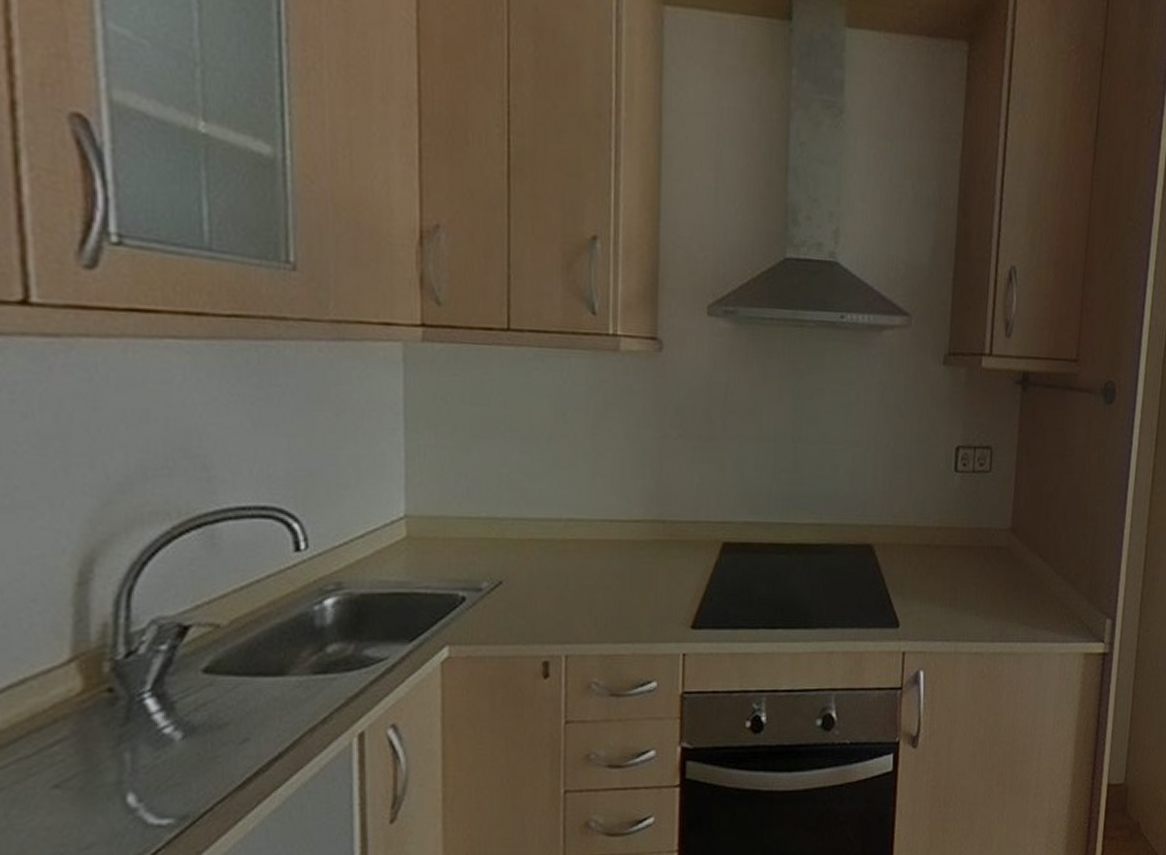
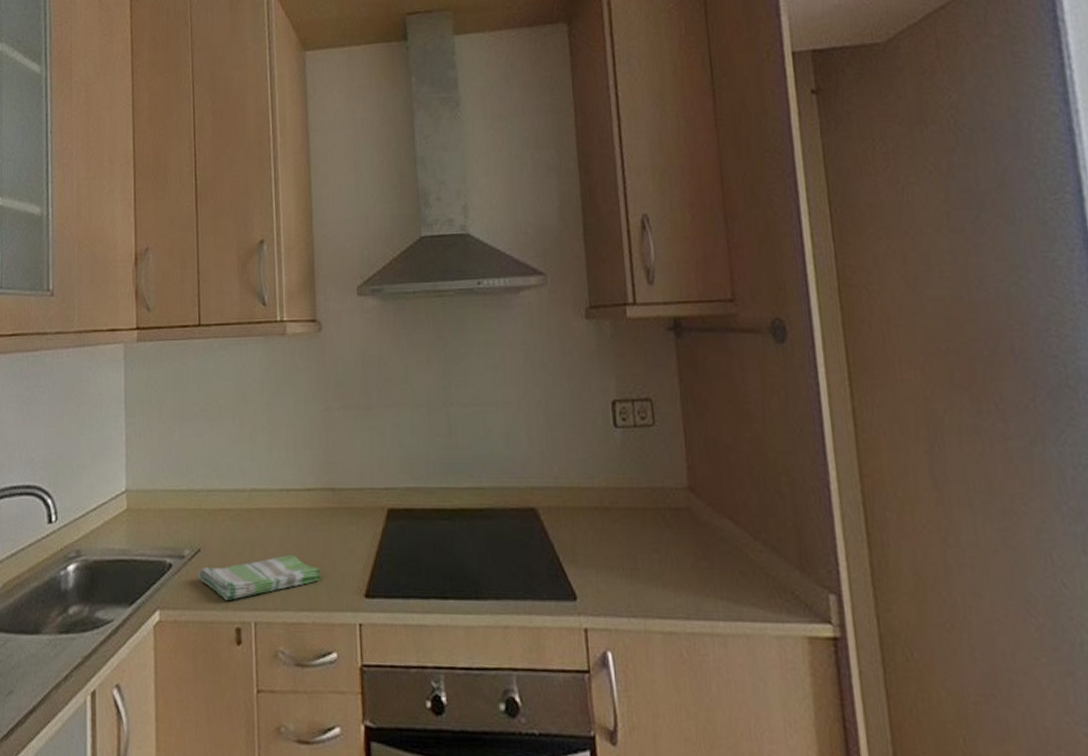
dish towel: none [498,587,645,634] -> present [198,554,322,600]

